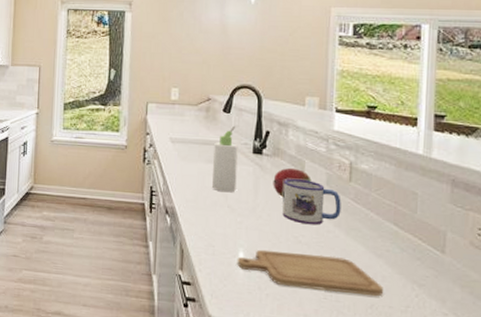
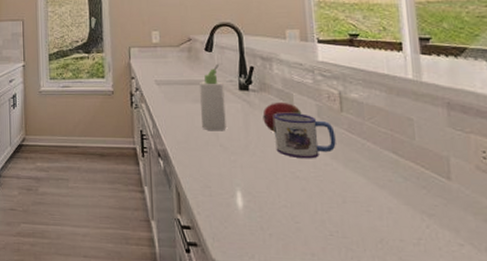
chopping board: present [237,249,383,297] -> none [235,187,391,230]

